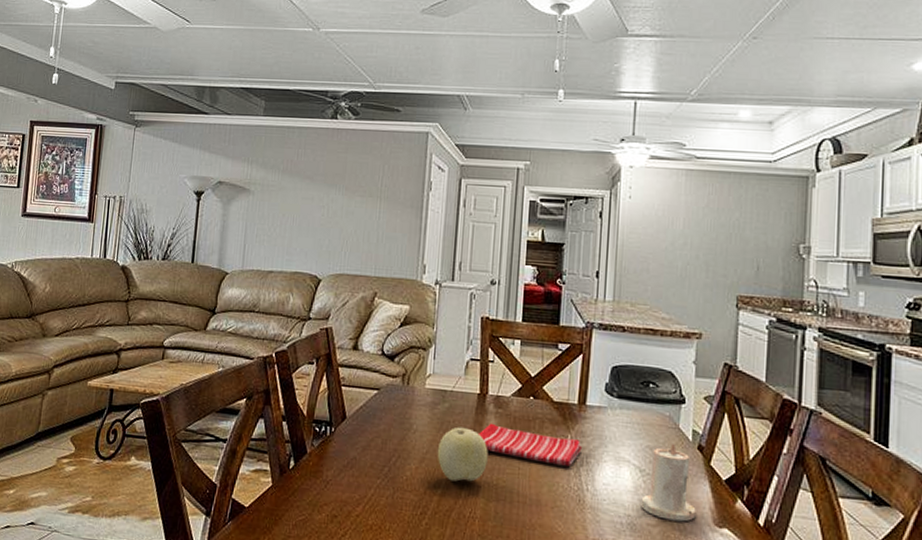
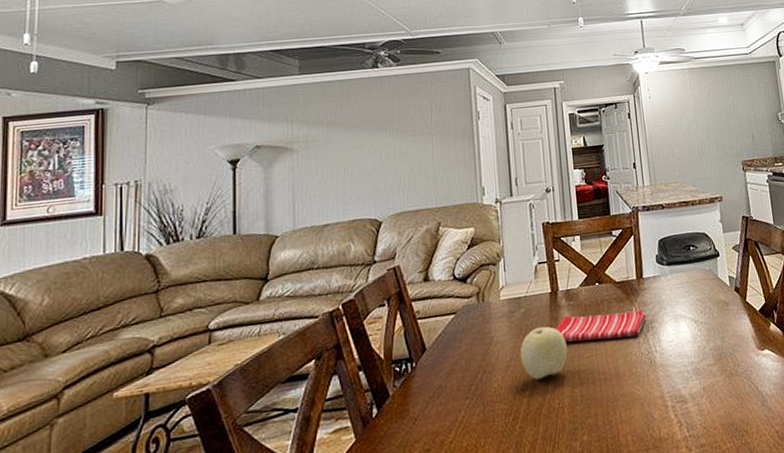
candle: present [641,443,696,522] -> none [699,291,743,357]

